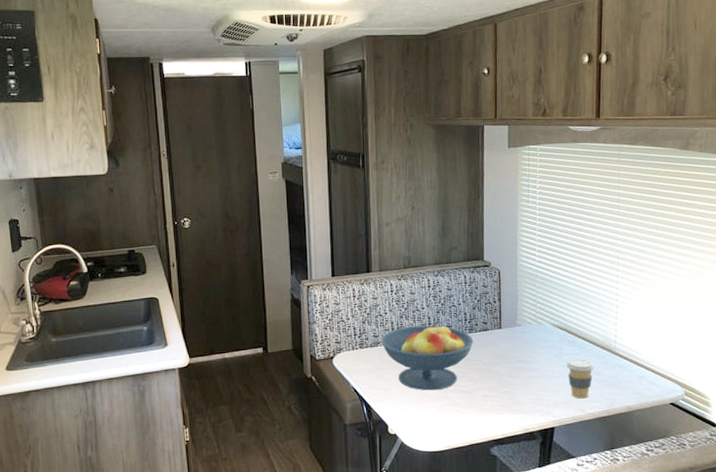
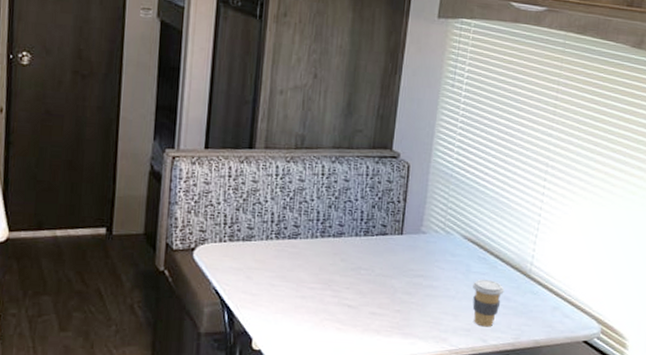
fruit bowl: present [381,322,474,391] -> none [257,219,369,302]

